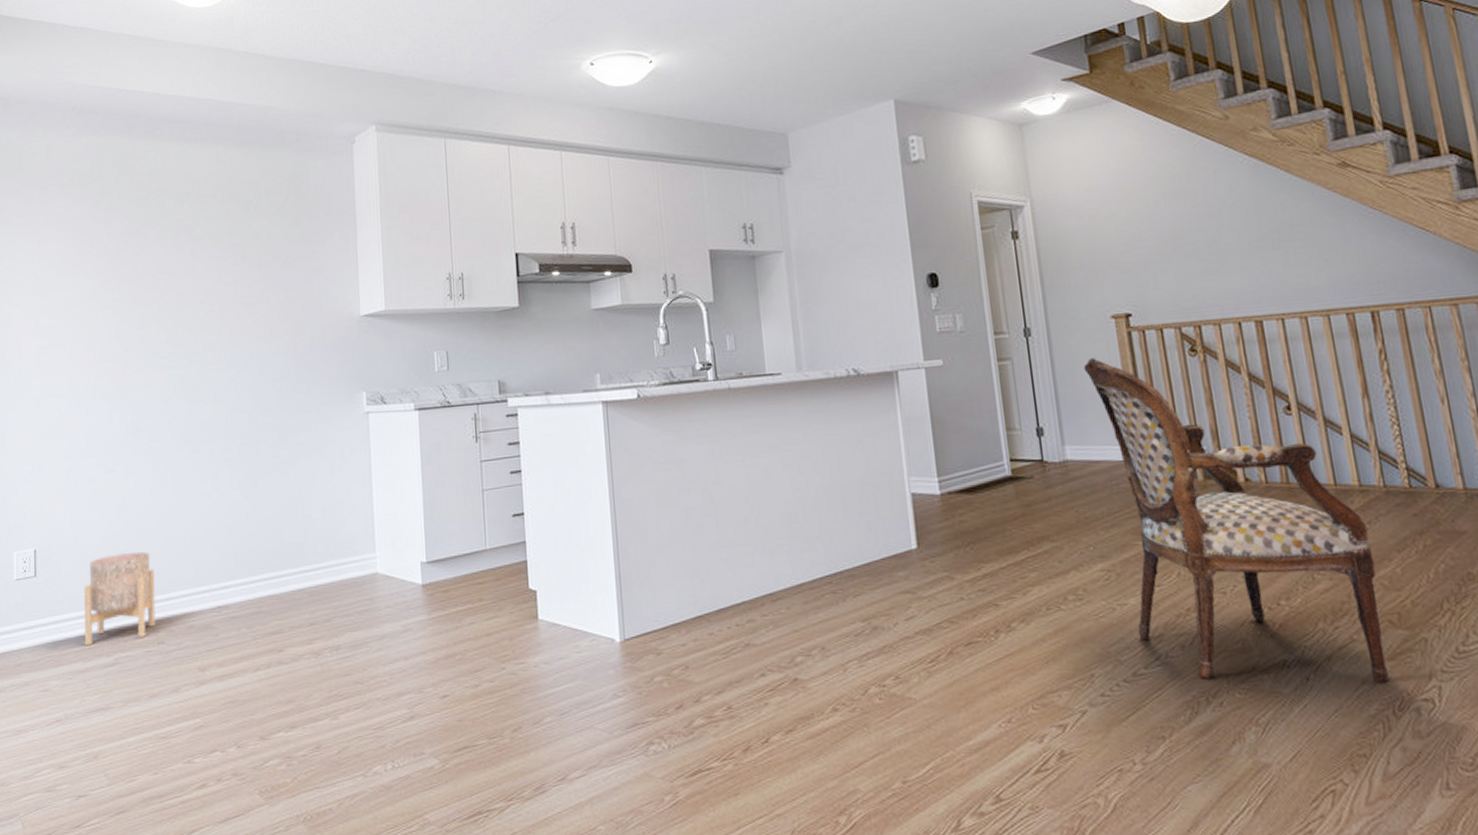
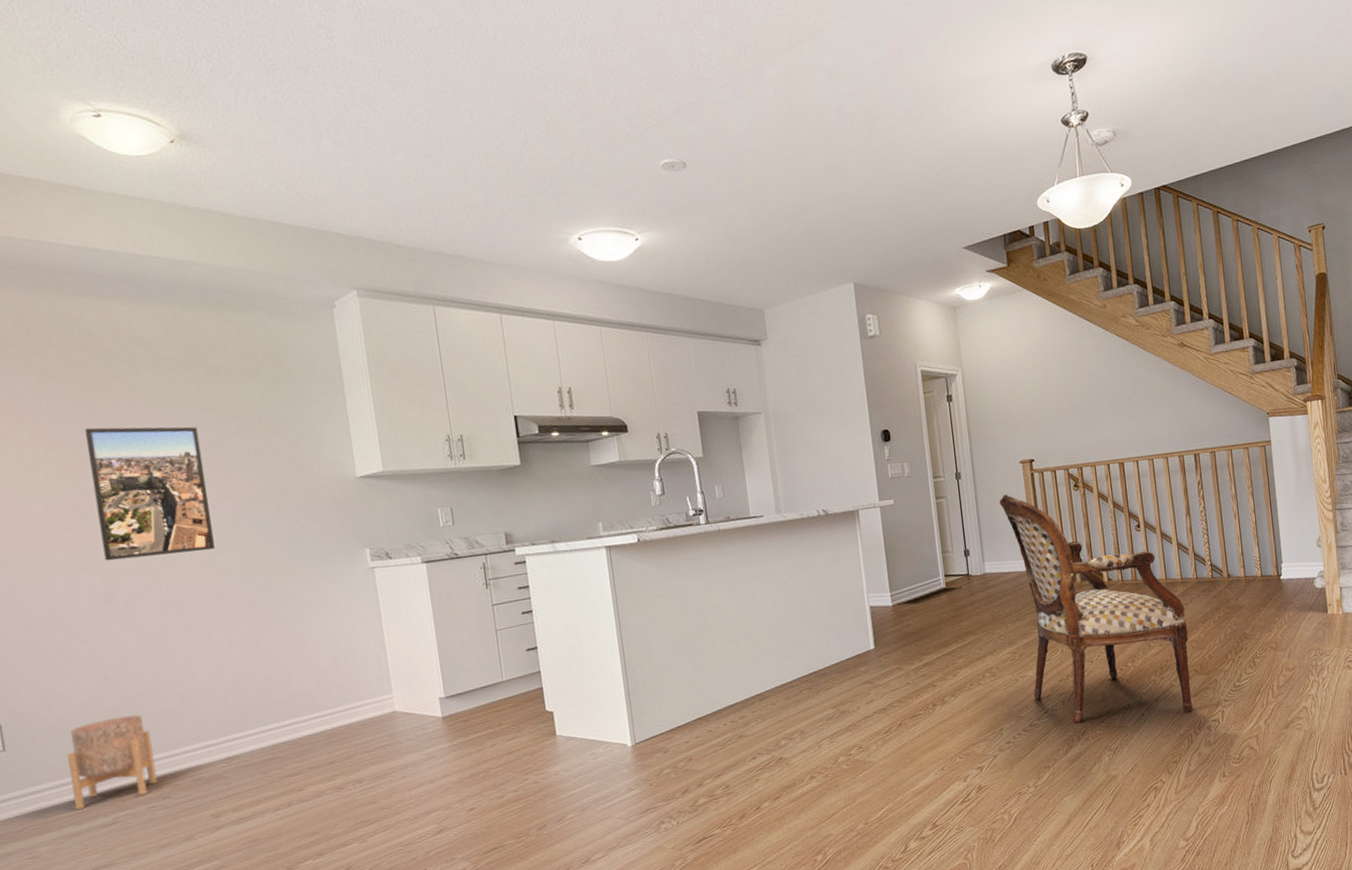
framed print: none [134,261,229,393] -> present [84,426,215,561]

